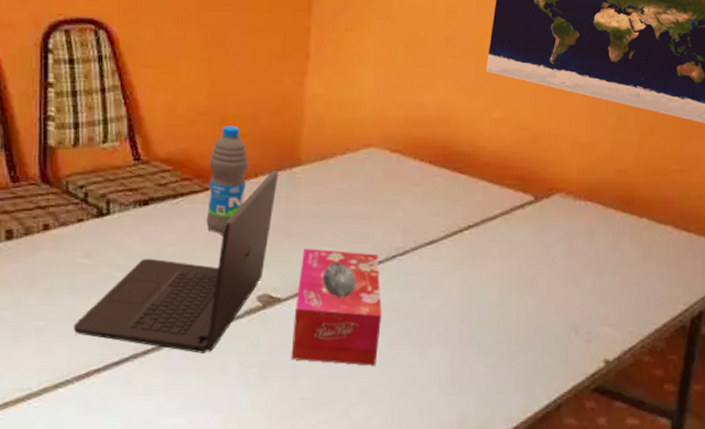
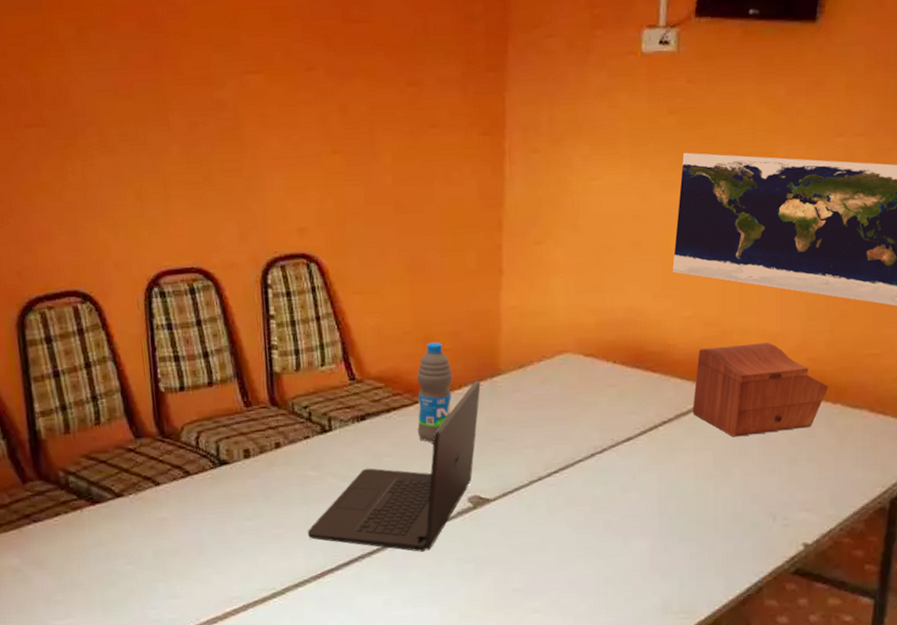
tissue box: present [291,248,381,366] -> none [502,451,584,558]
sewing box: none [499,151,636,246] -> present [692,342,829,437]

